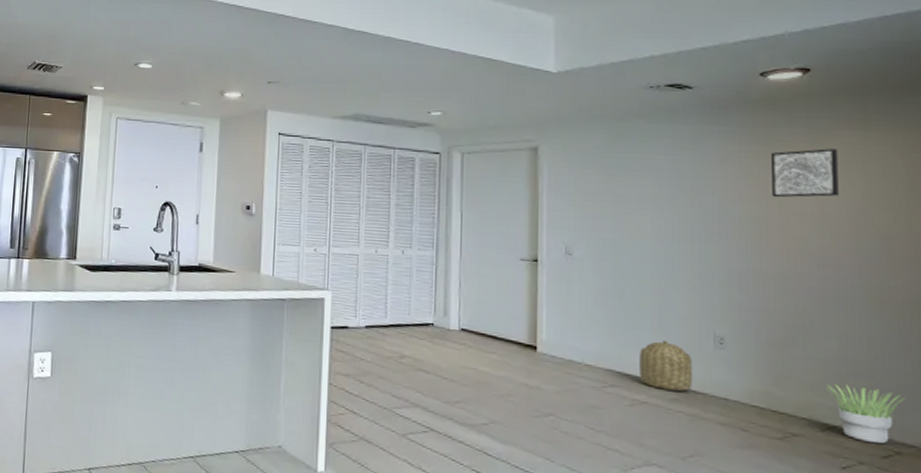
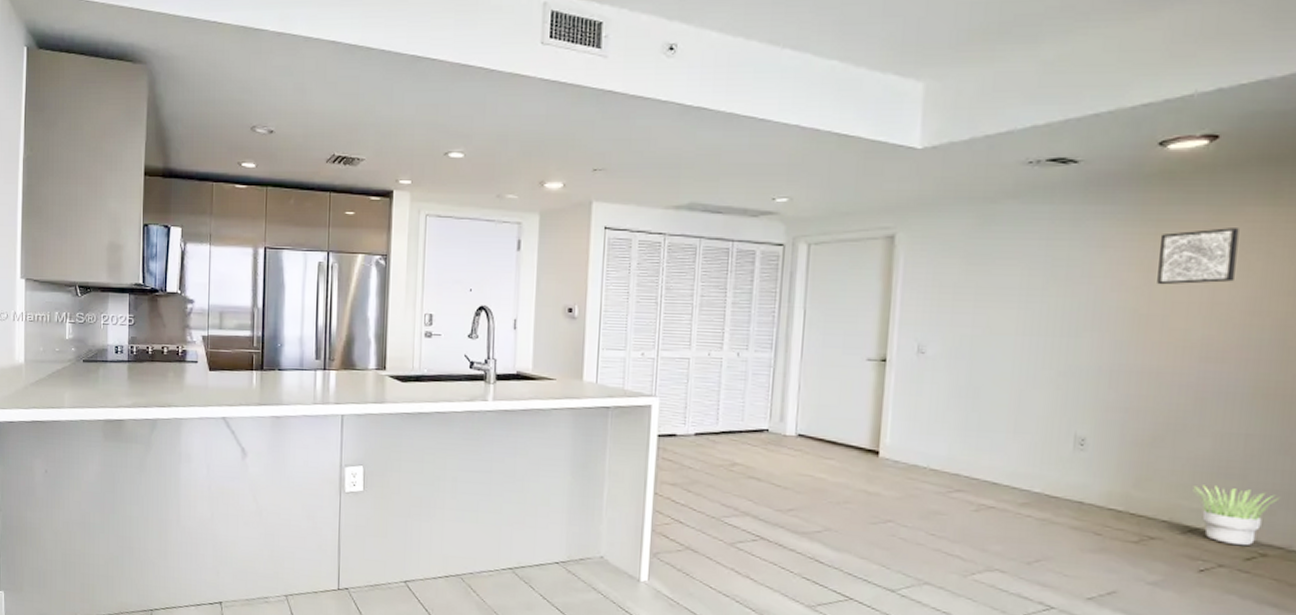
basket: present [640,340,694,392] -> none [989,442,1048,495]

